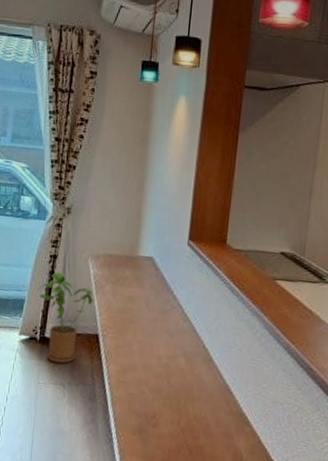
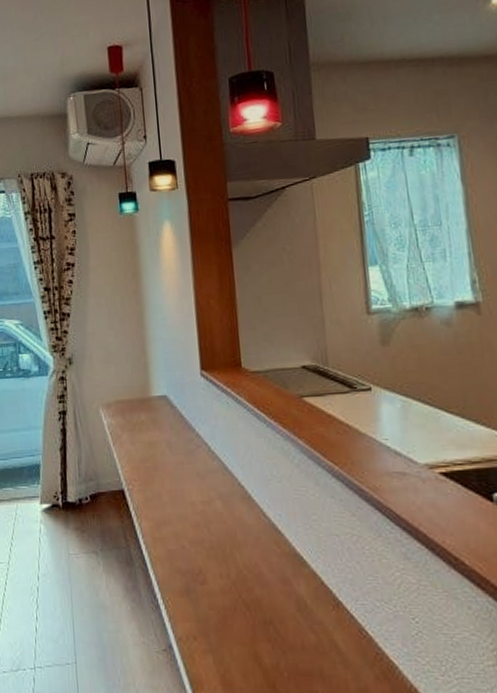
house plant: present [37,272,93,364] -> none [52,428,112,529]

